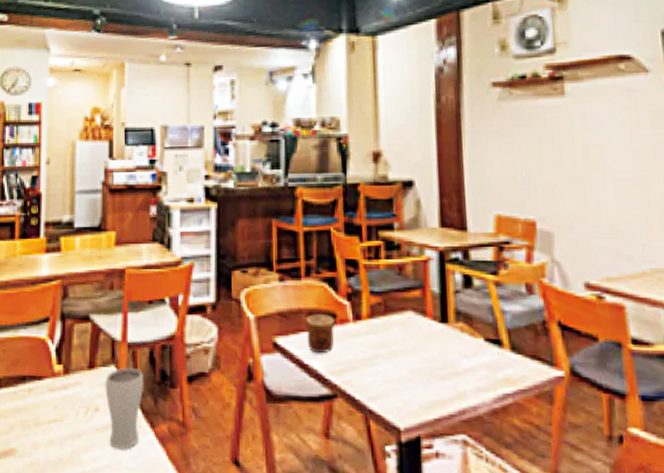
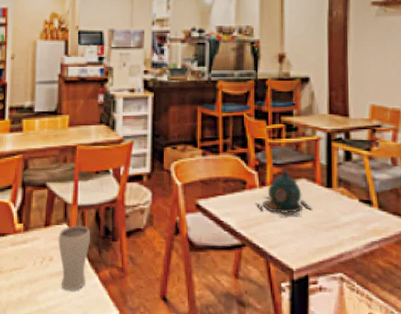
cup: present [306,314,335,354] -> none [222,182,245,213]
teapot: none [349,299,424,359] -> present [255,170,313,216]

